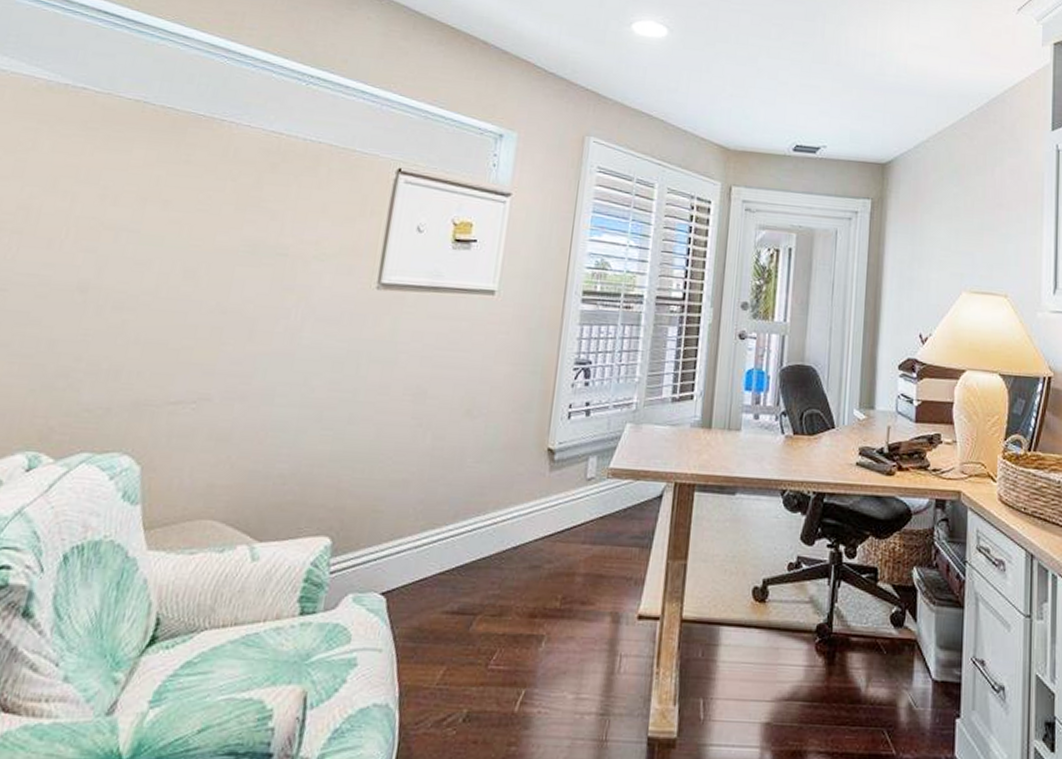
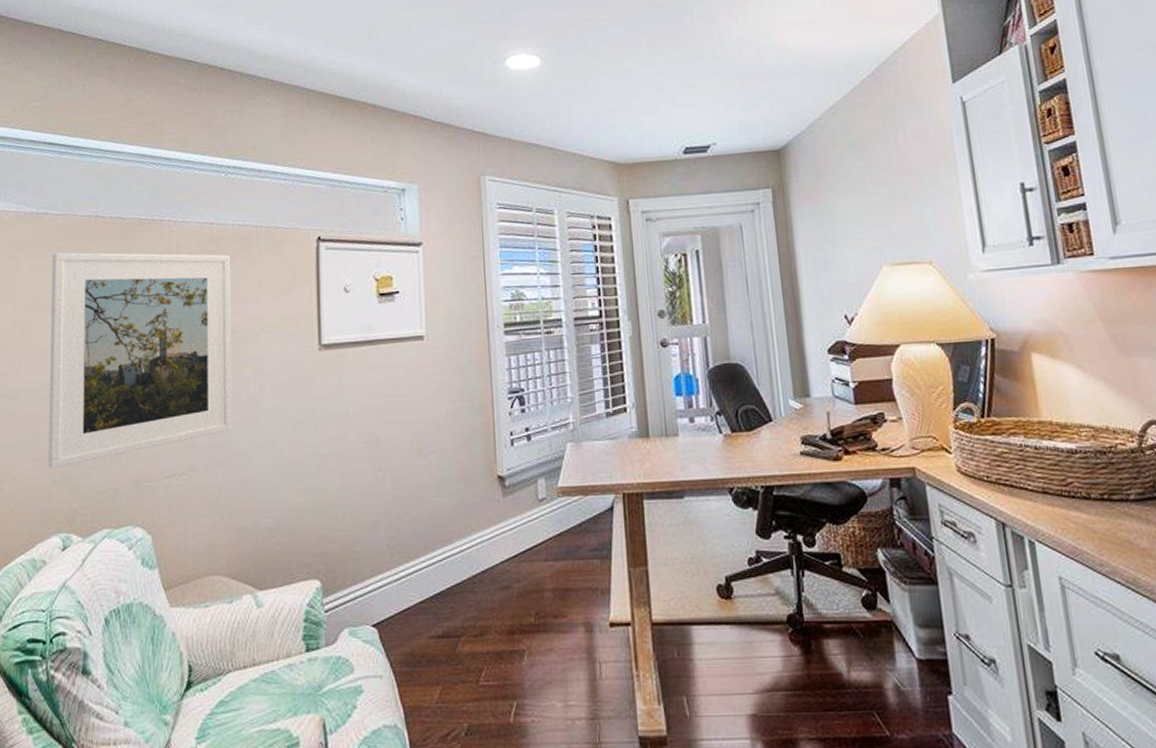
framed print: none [28,133,296,376] -> present [48,252,232,469]

